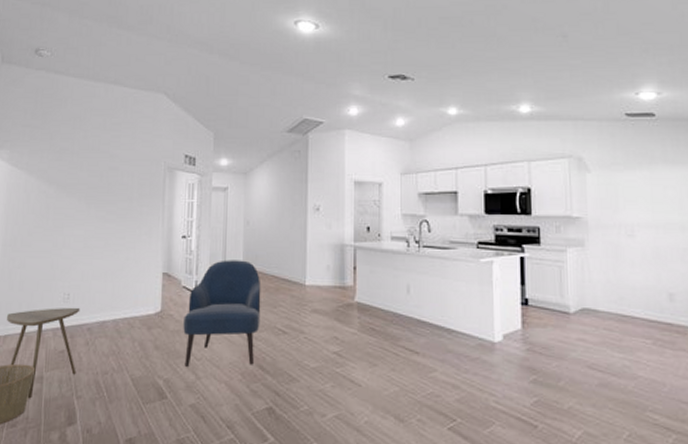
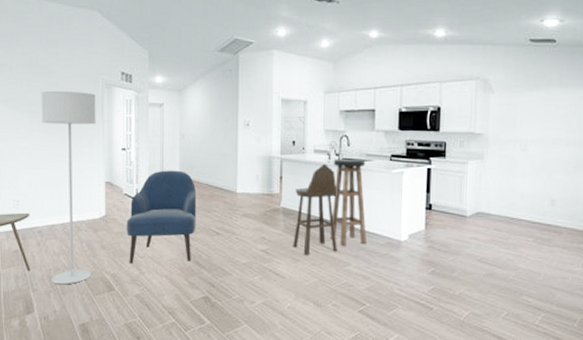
floor lamp: none [97,175,158,391] -> present [41,90,96,285]
bar stool: none [369,252,420,358] -> present [293,163,337,255]
bar stool: none [411,246,454,348] -> present [330,158,367,246]

